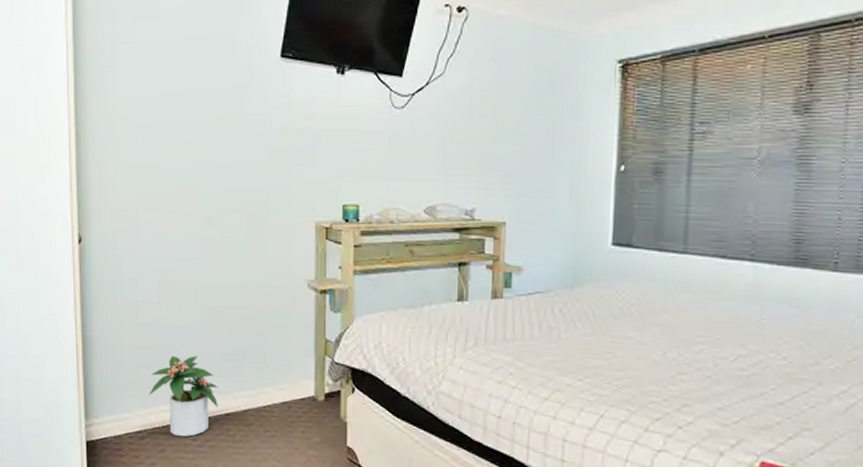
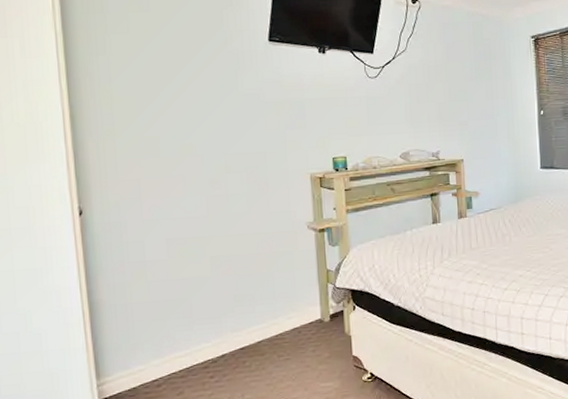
potted plant: present [148,355,218,437] -> none [162,302,233,377]

